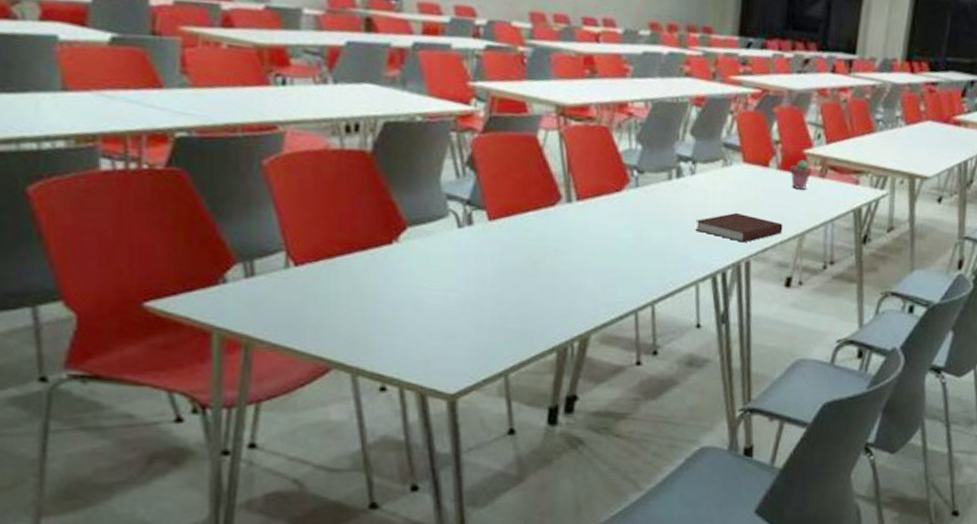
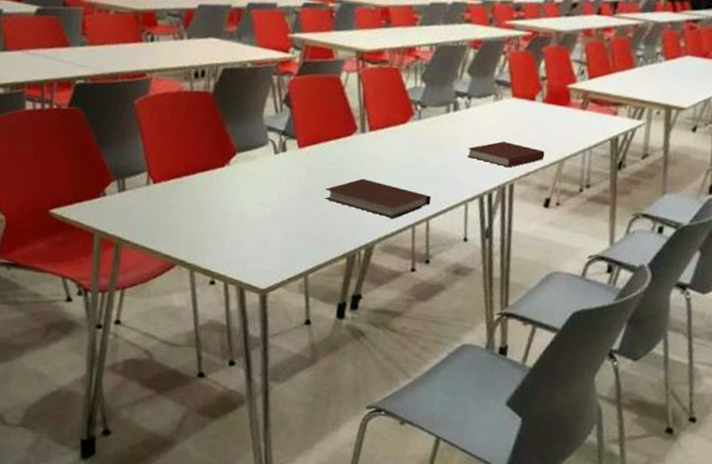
notebook: none [525,257,656,303] -> present [325,178,431,218]
potted succulent: present [790,159,813,190] -> none [554,93,575,121]

